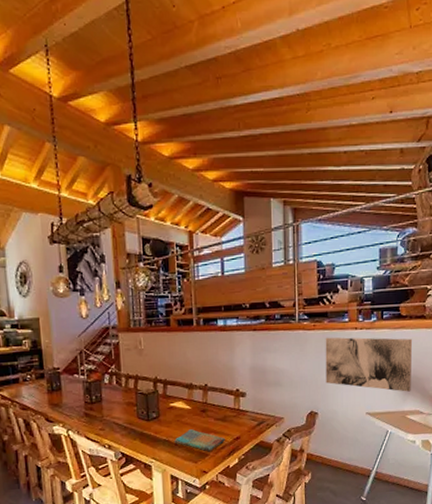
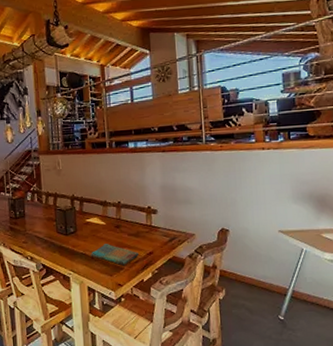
wall art: present [325,337,413,392] -> none [232,157,325,211]

